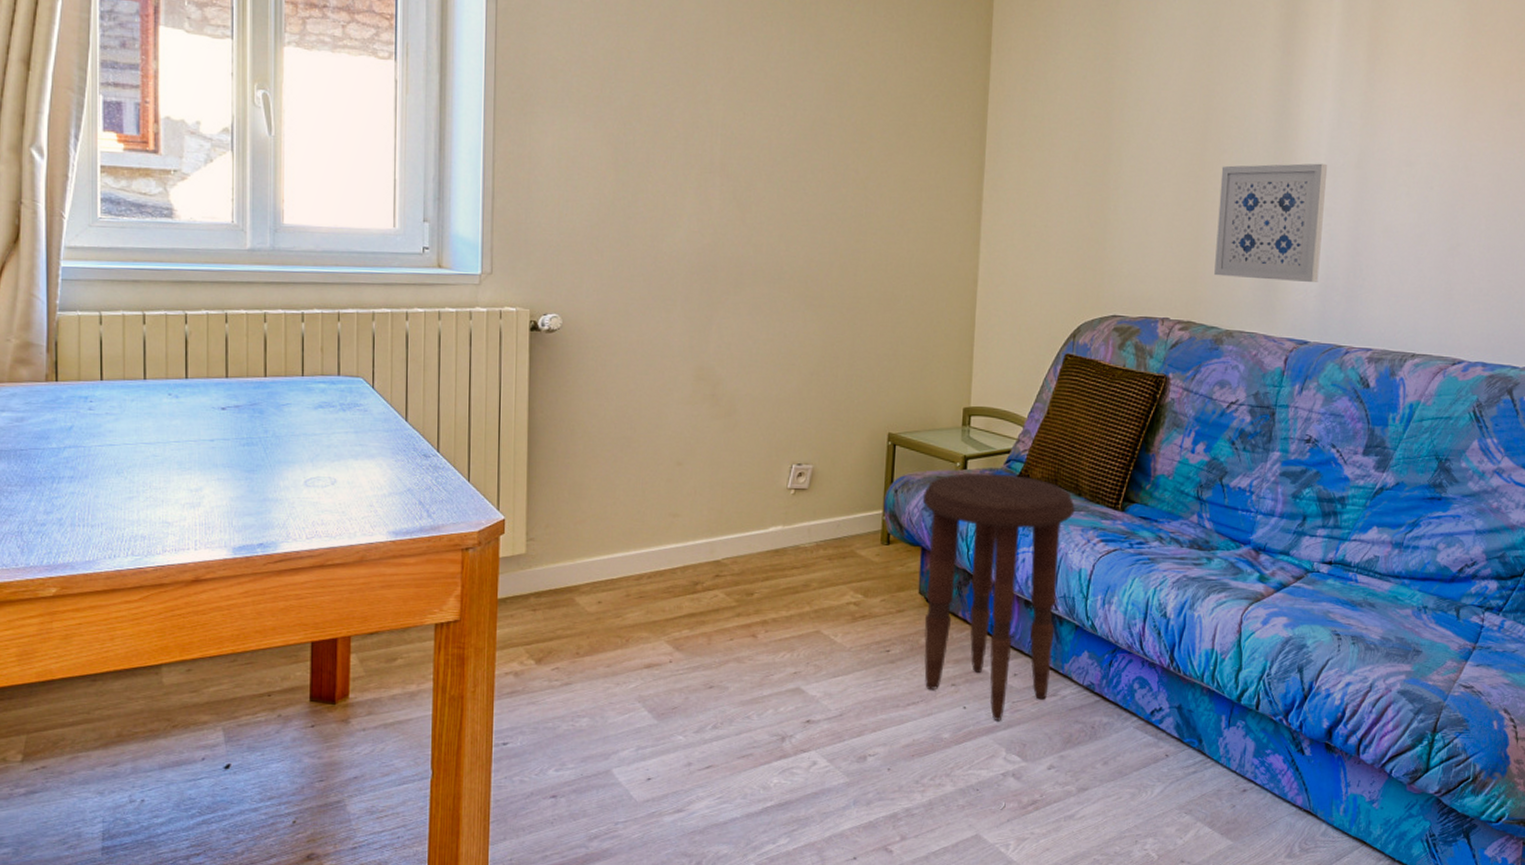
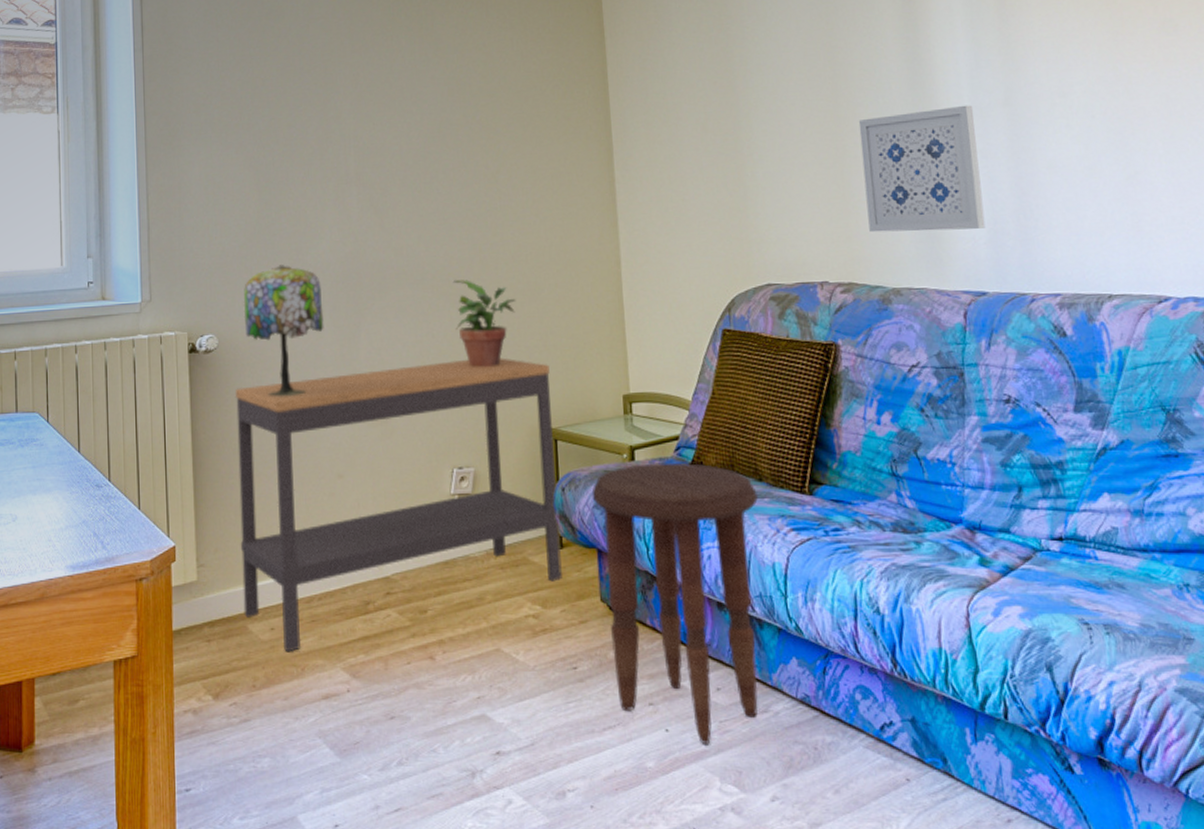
console table: none [572,361,896,625] -> present [235,357,562,653]
table lamp: none [591,250,675,383] -> present [243,265,324,397]
potted plant: none [808,283,871,371] -> present [452,280,516,368]

